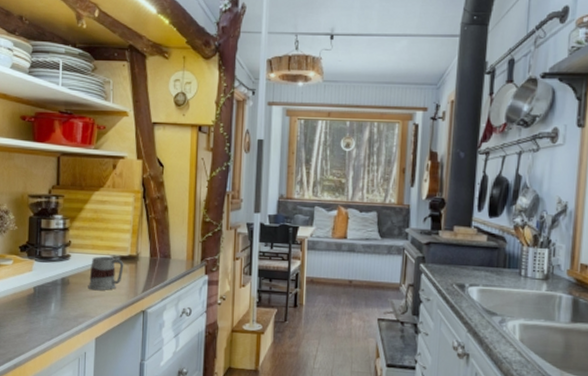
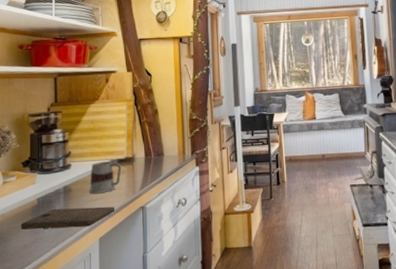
cutting board: none [16,300,114,324] -> present [21,206,115,230]

